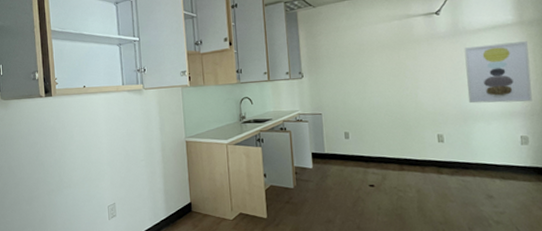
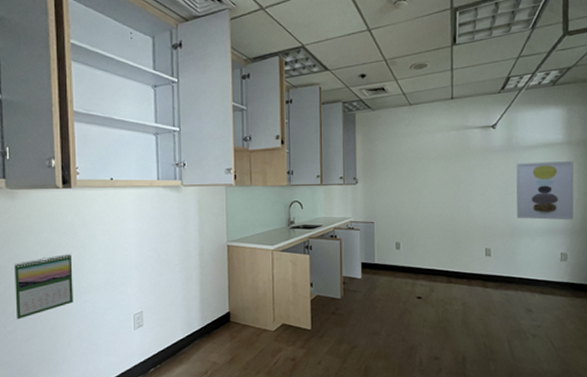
calendar: none [10,154,58,212] -> present [15,254,73,320]

